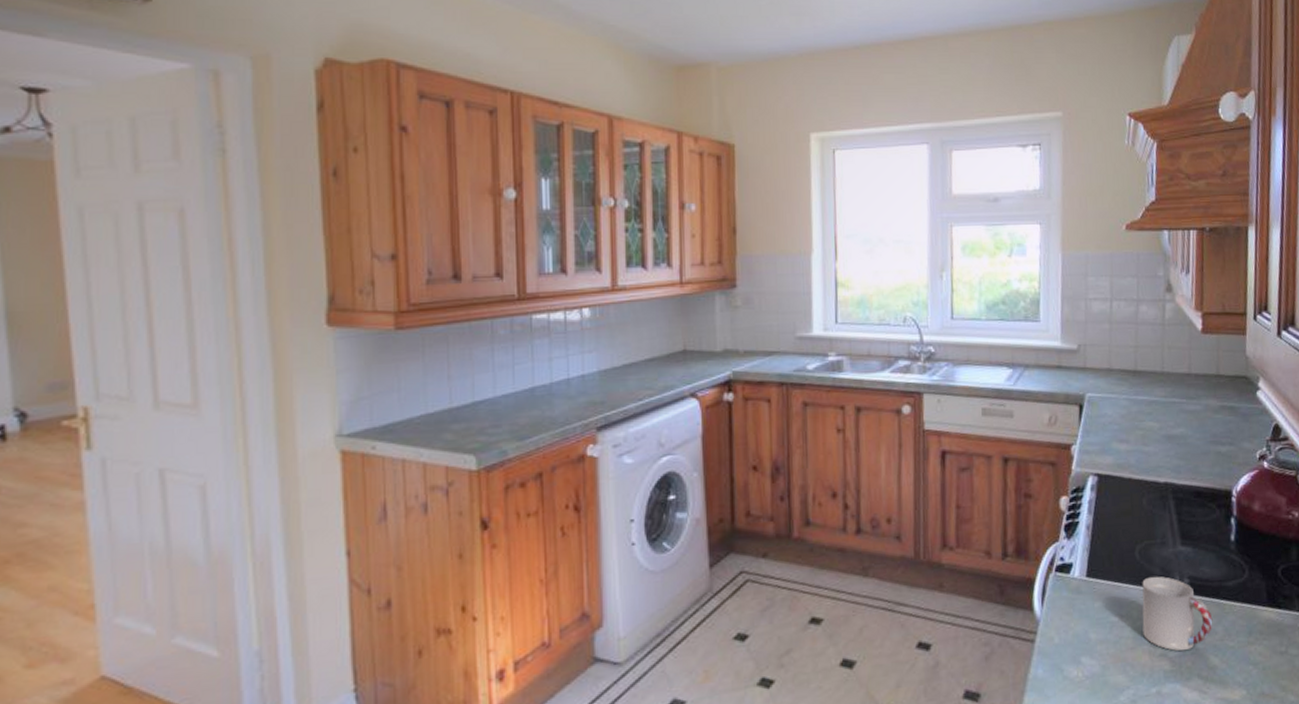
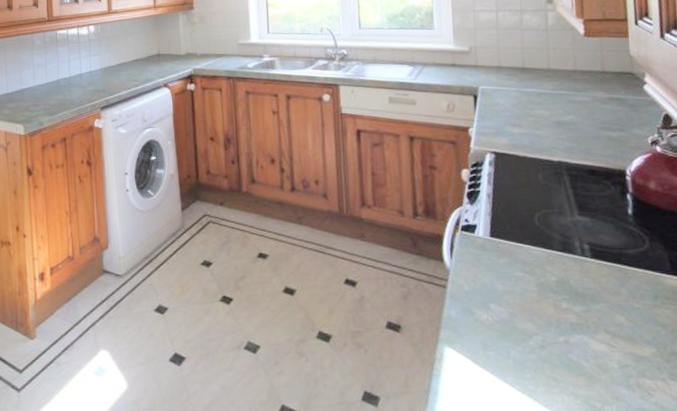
cup: present [1142,576,1213,652] -> none [543,240,617,308]

